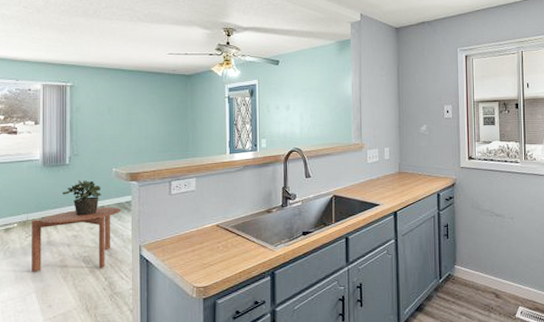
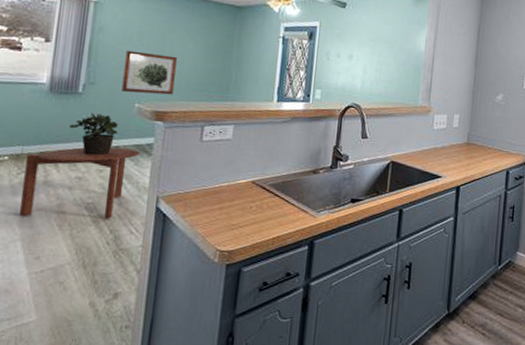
wall art: none [100,124,142,160] -> present [121,50,177,95]

